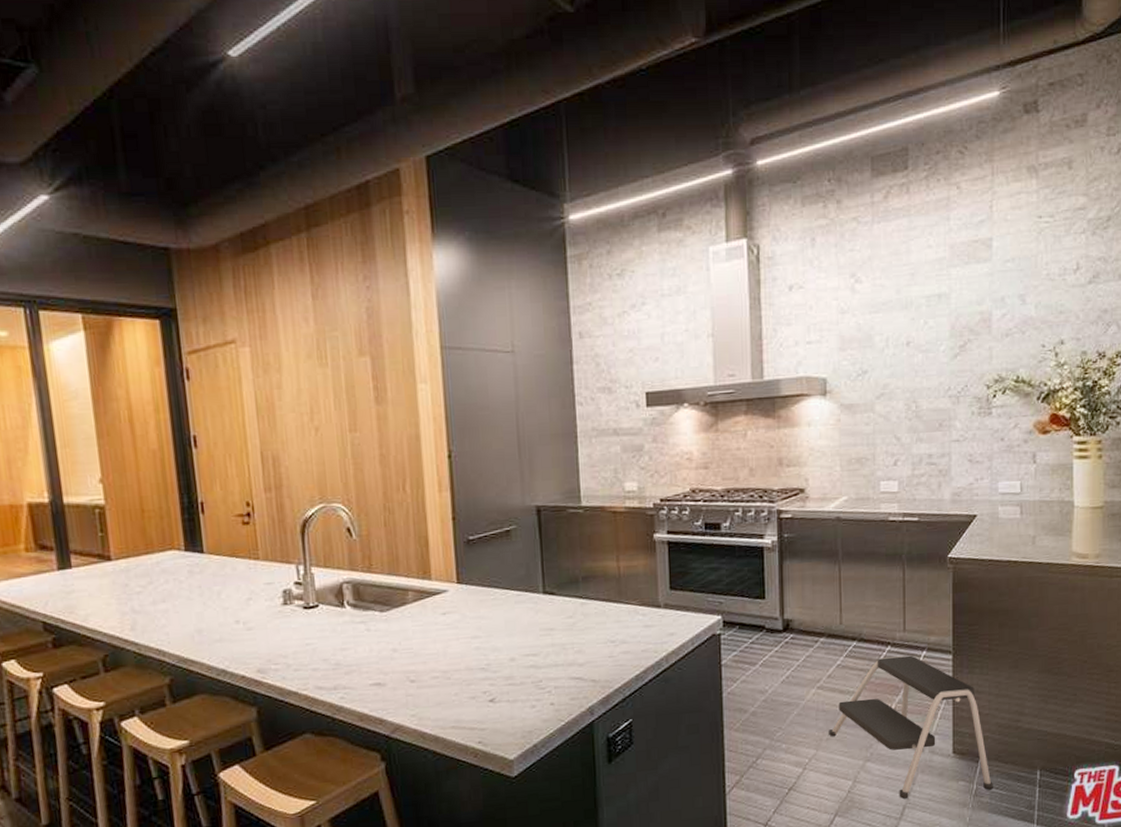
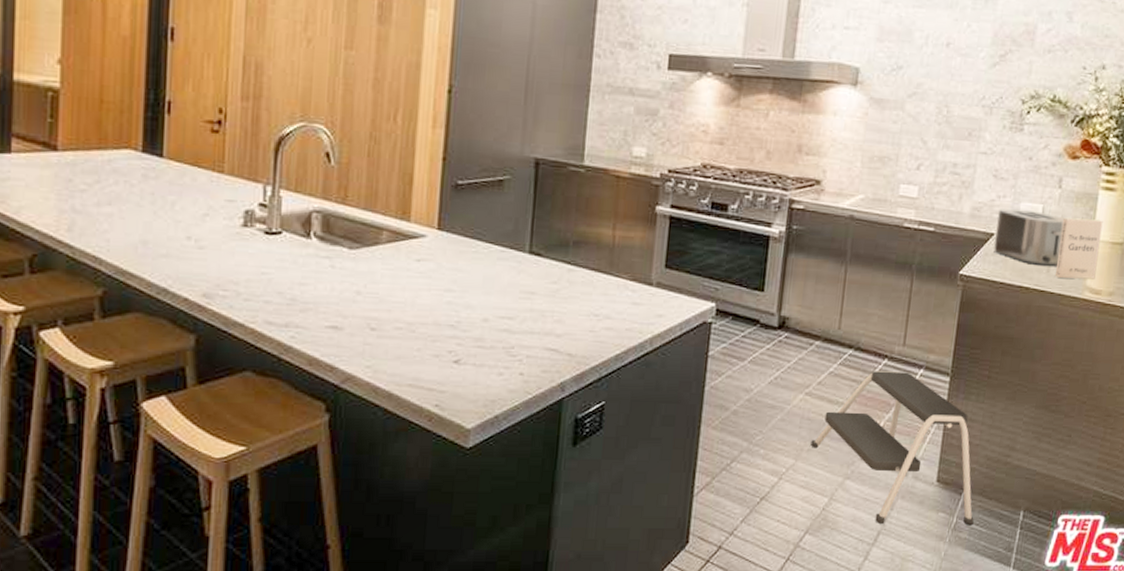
toaster: none [978,488,1042,539] -> present [993,209,1064,266]
book: none [1040,487,1081,548] -> present [1055,217,1103,279]

